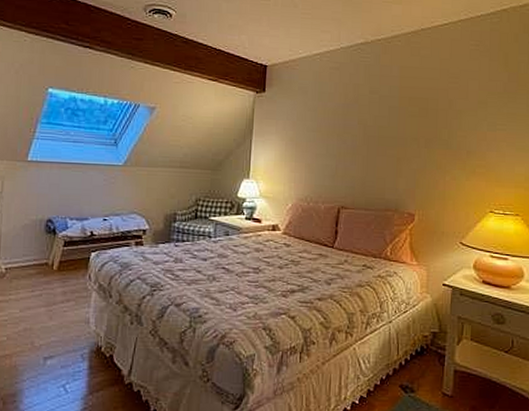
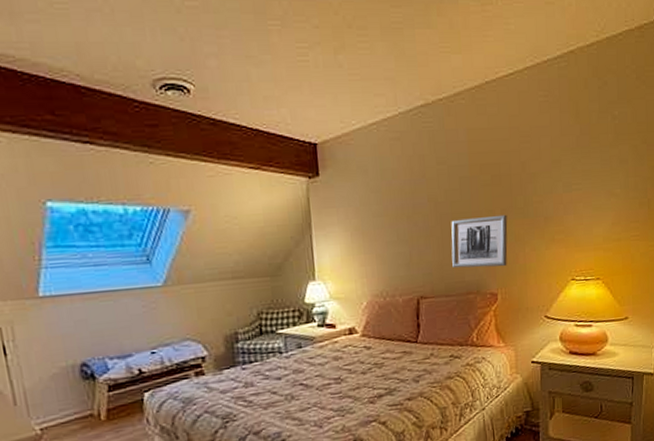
wall art: none [374,142,431,191] -> present [451,214,508,269]

